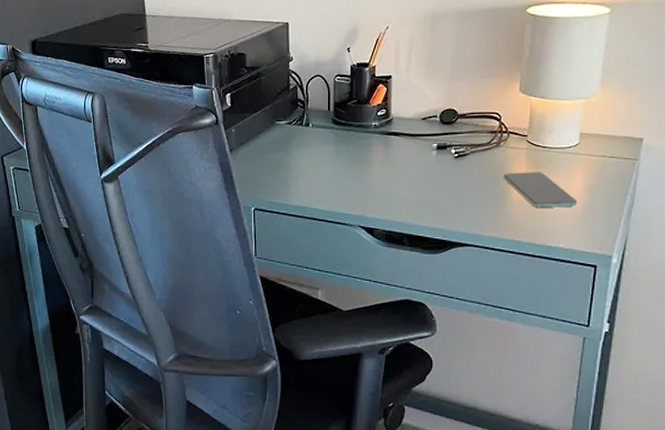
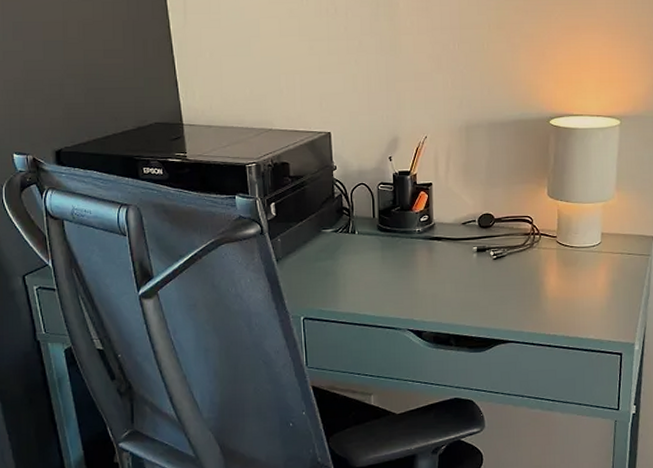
smartphone: present [503,172,578,209] -> none [537,270,603,304]

